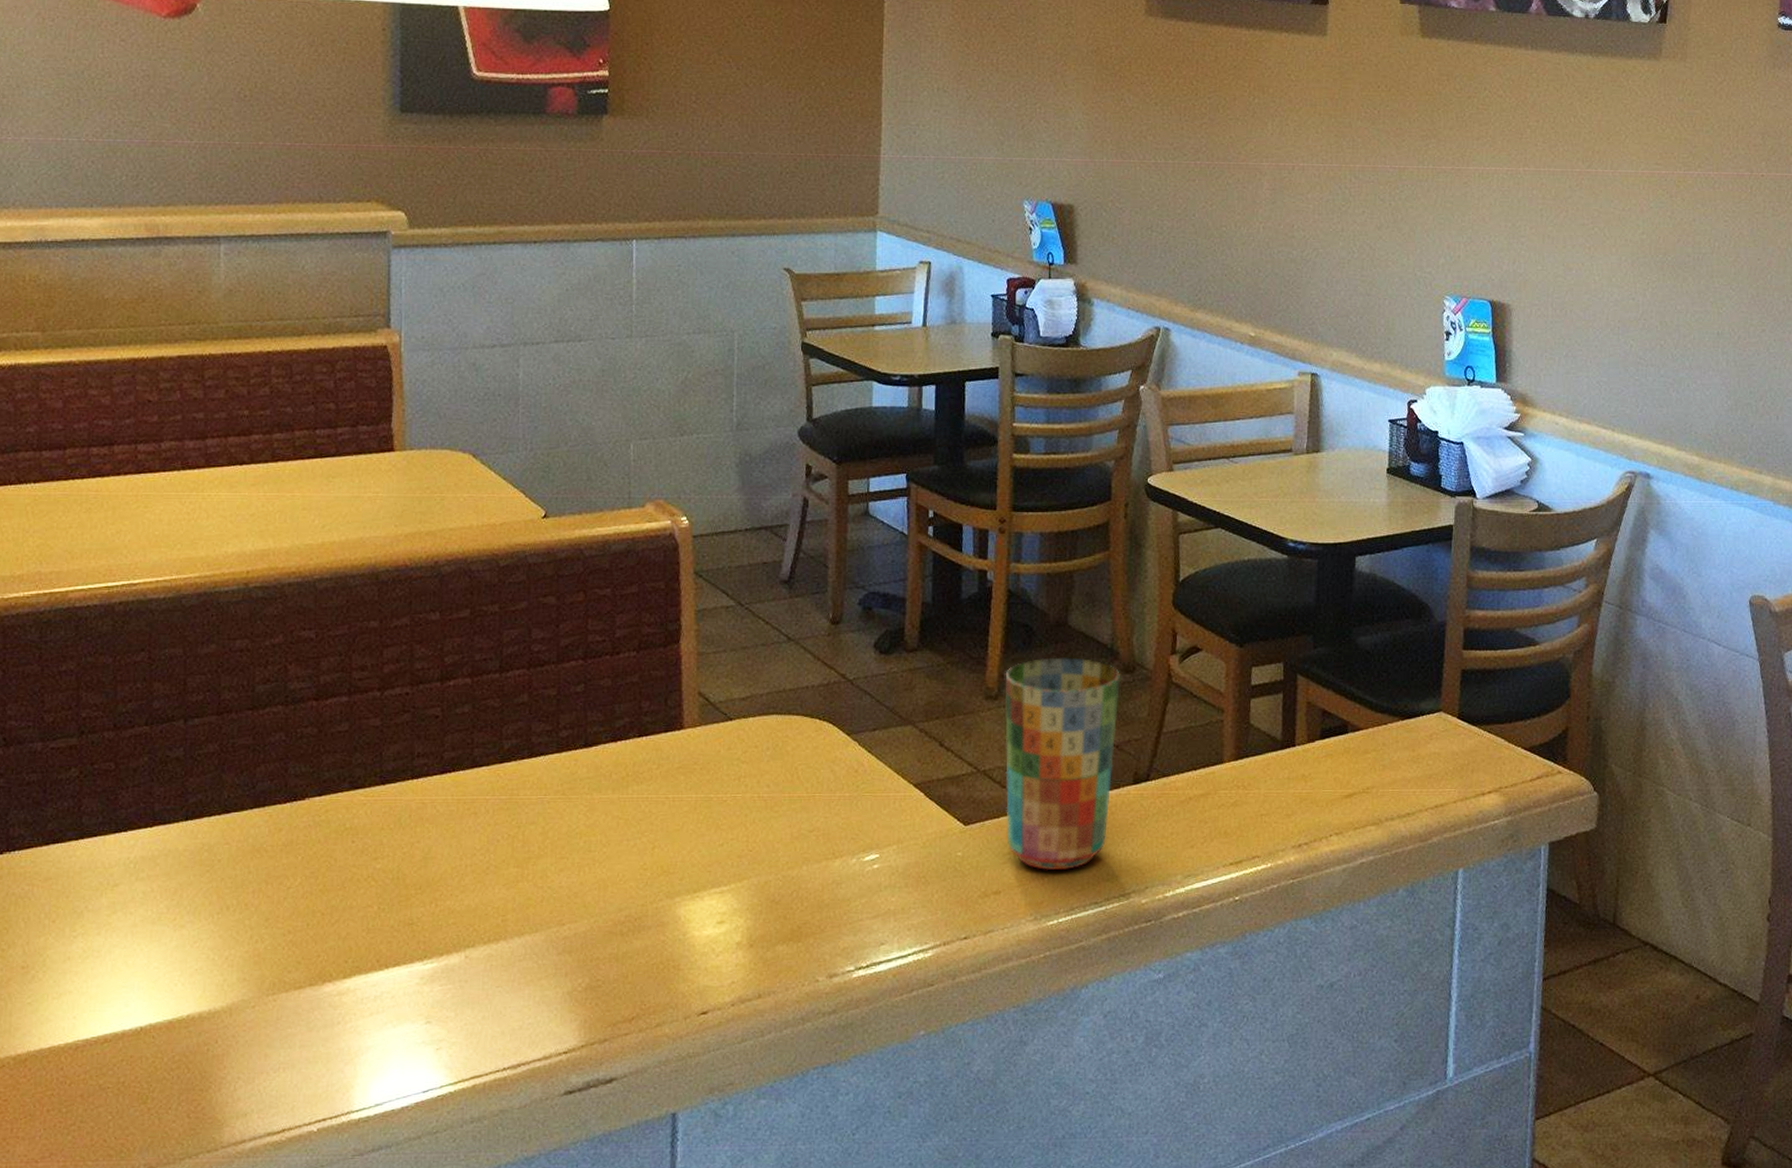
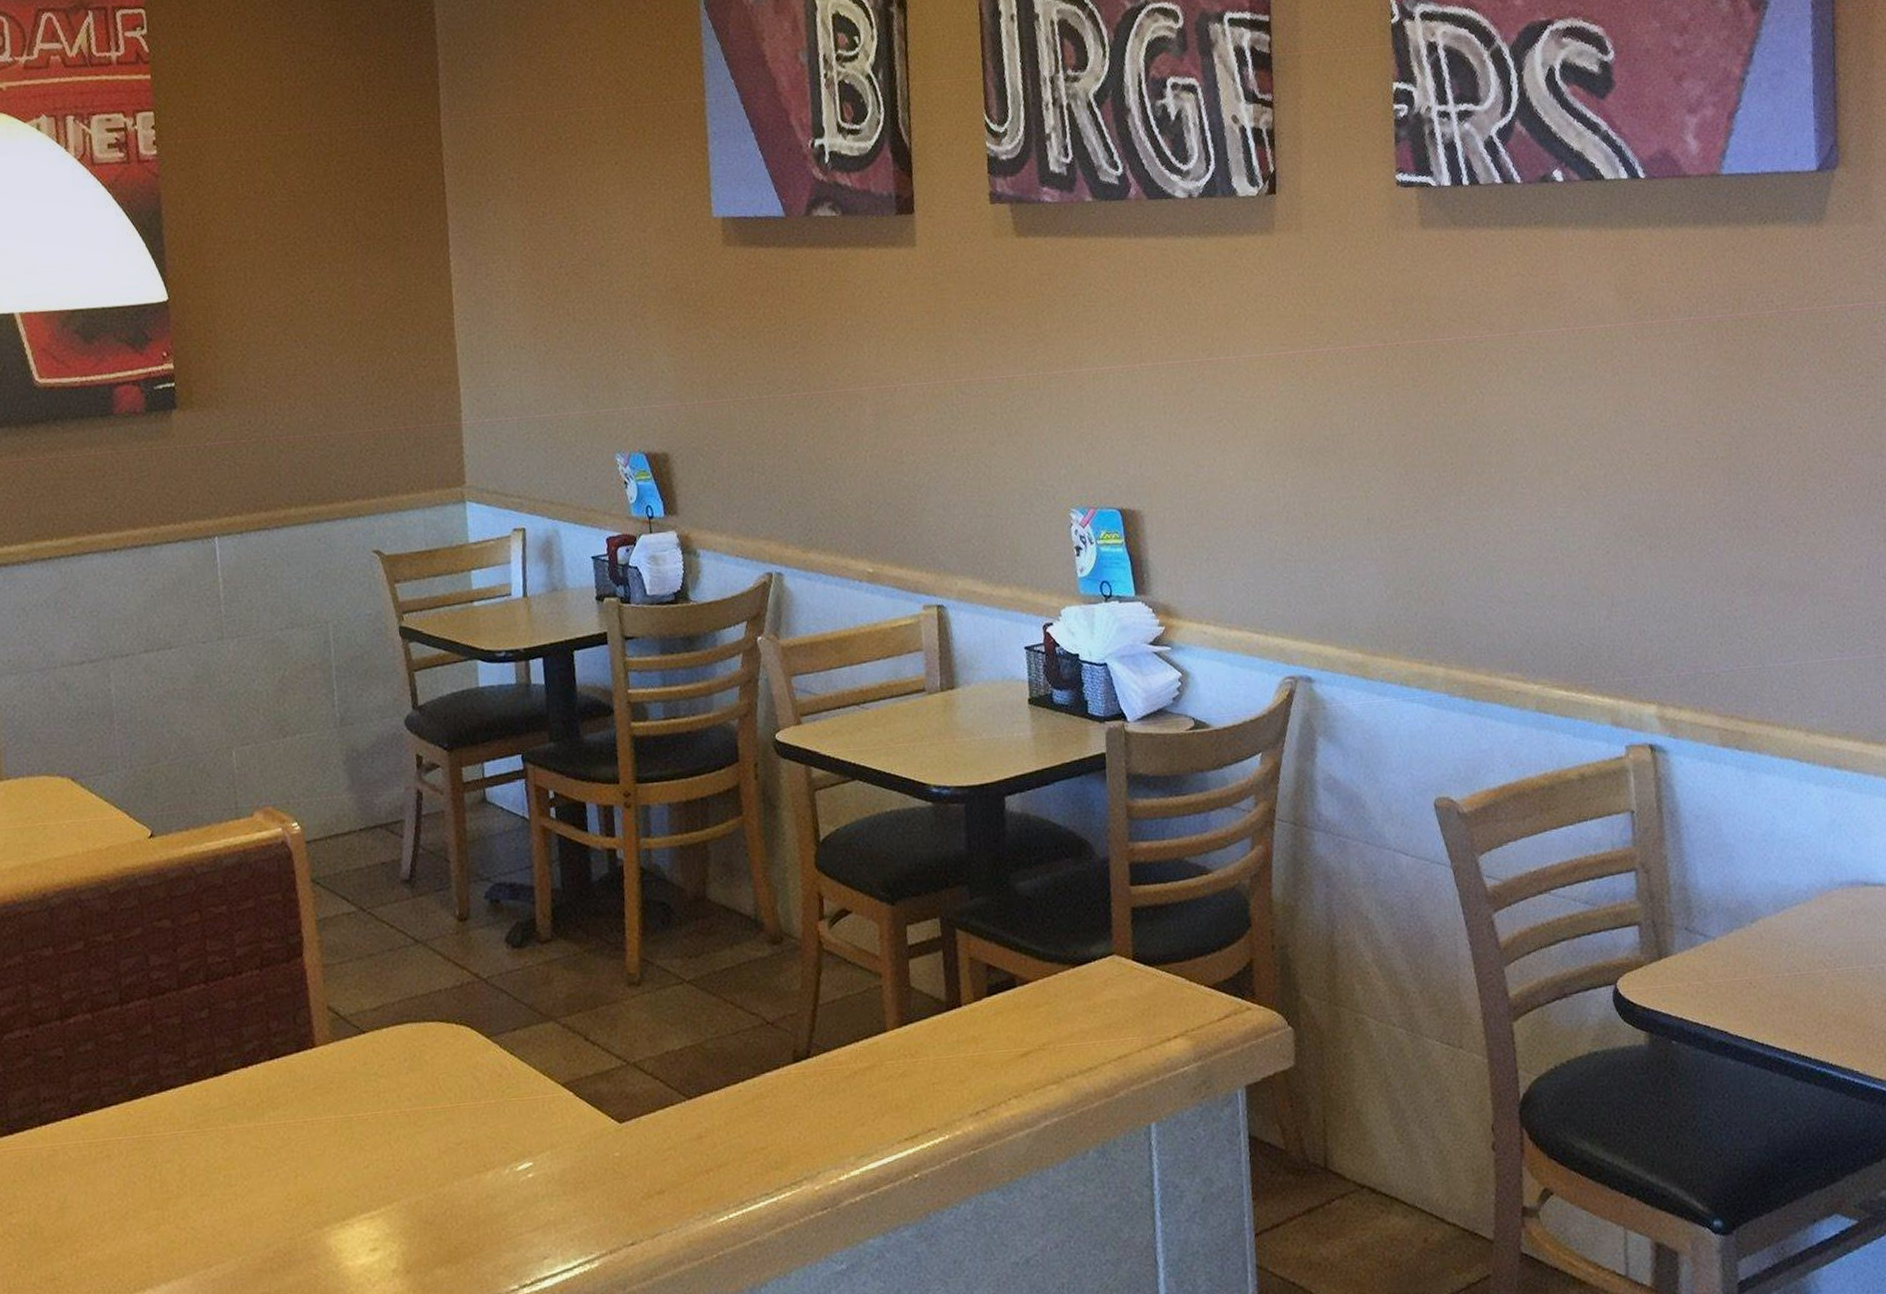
cup: present [1004,656,1121,871] -> none [646,932,771,1165]

